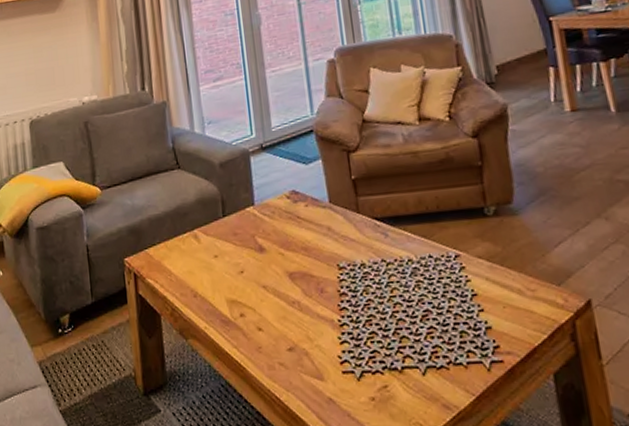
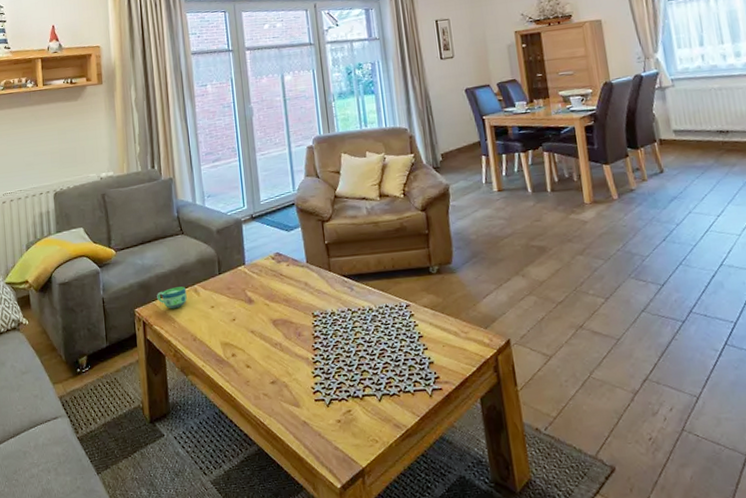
cup: none [149,231,186,259] -> present [157,286,187,309]

